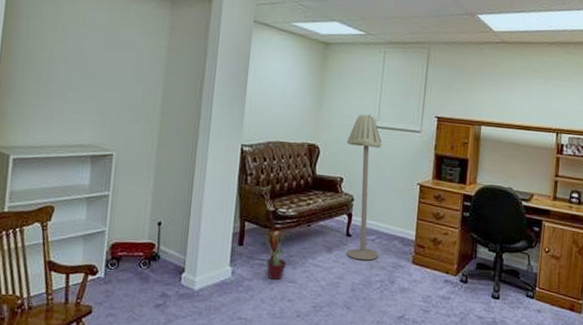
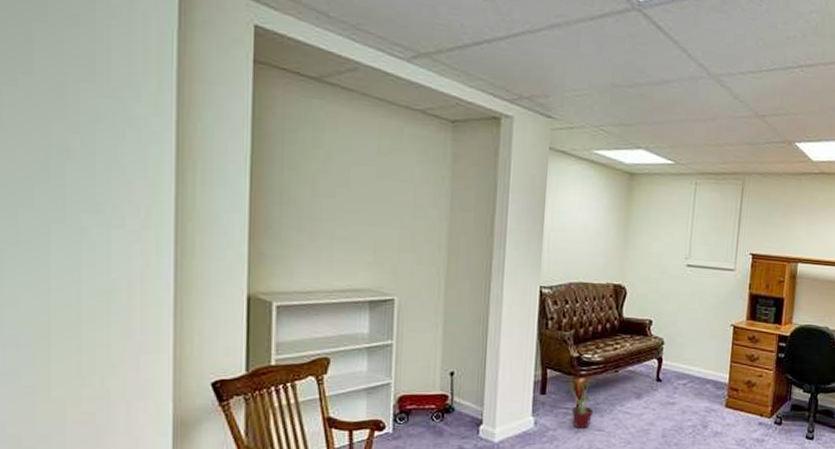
floor lamp: present [346,113,382,261] -> none [655,250,694,406]

